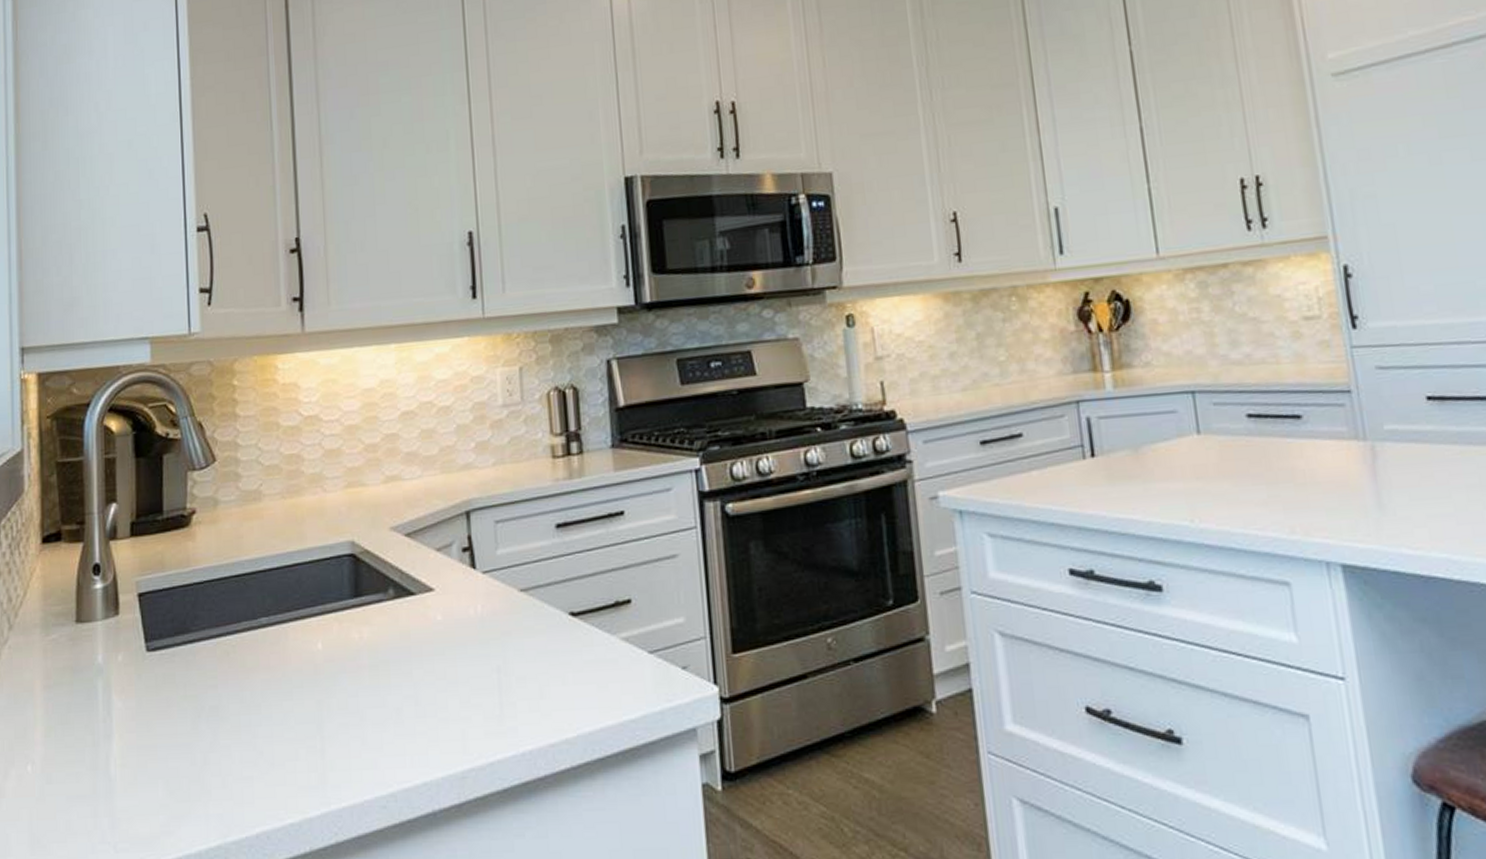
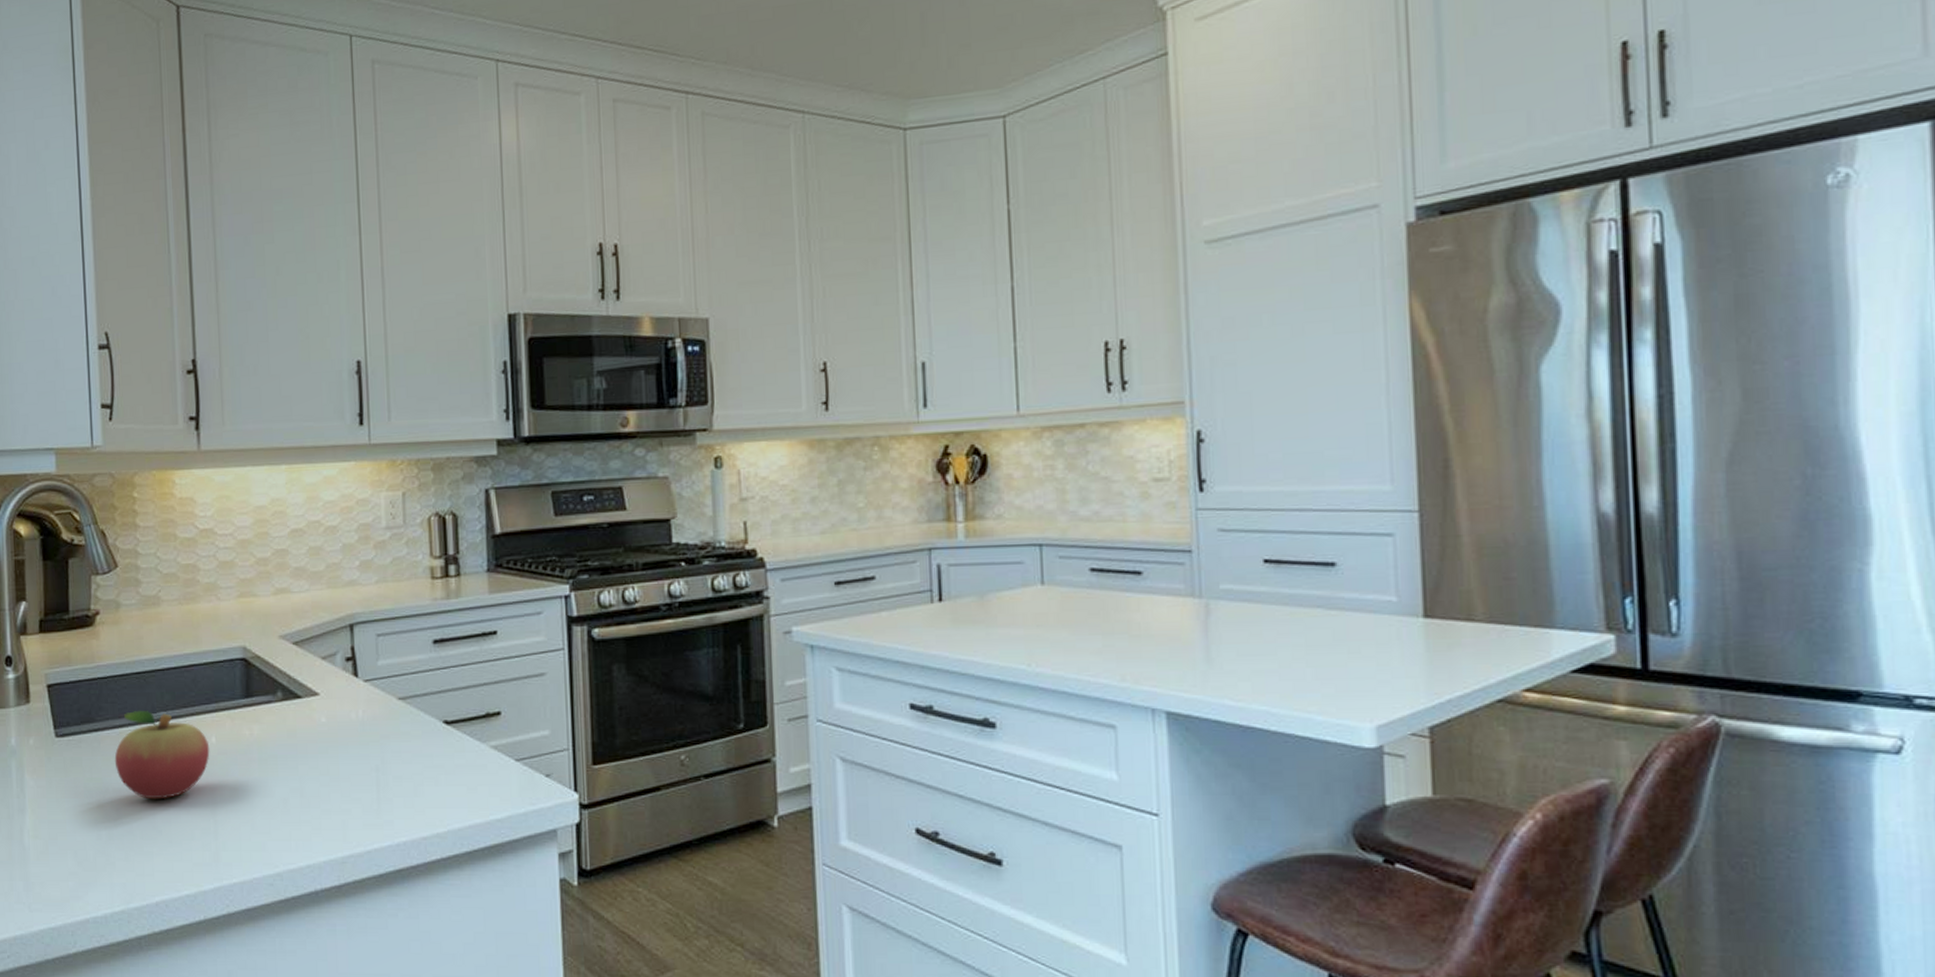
fruit: none [211,617,316,717] -> present [114,711,210,800]

